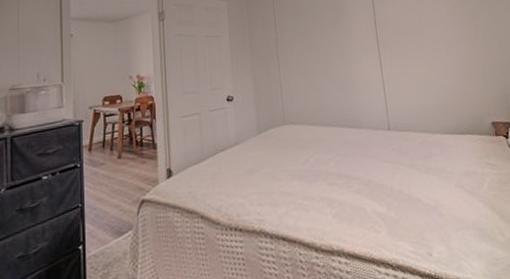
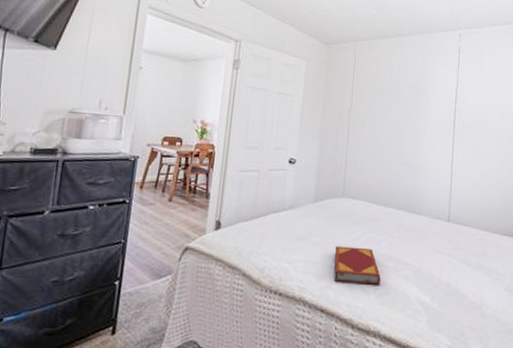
hardback book: none [285,170,335,208] -> present [334,246,381,285]

